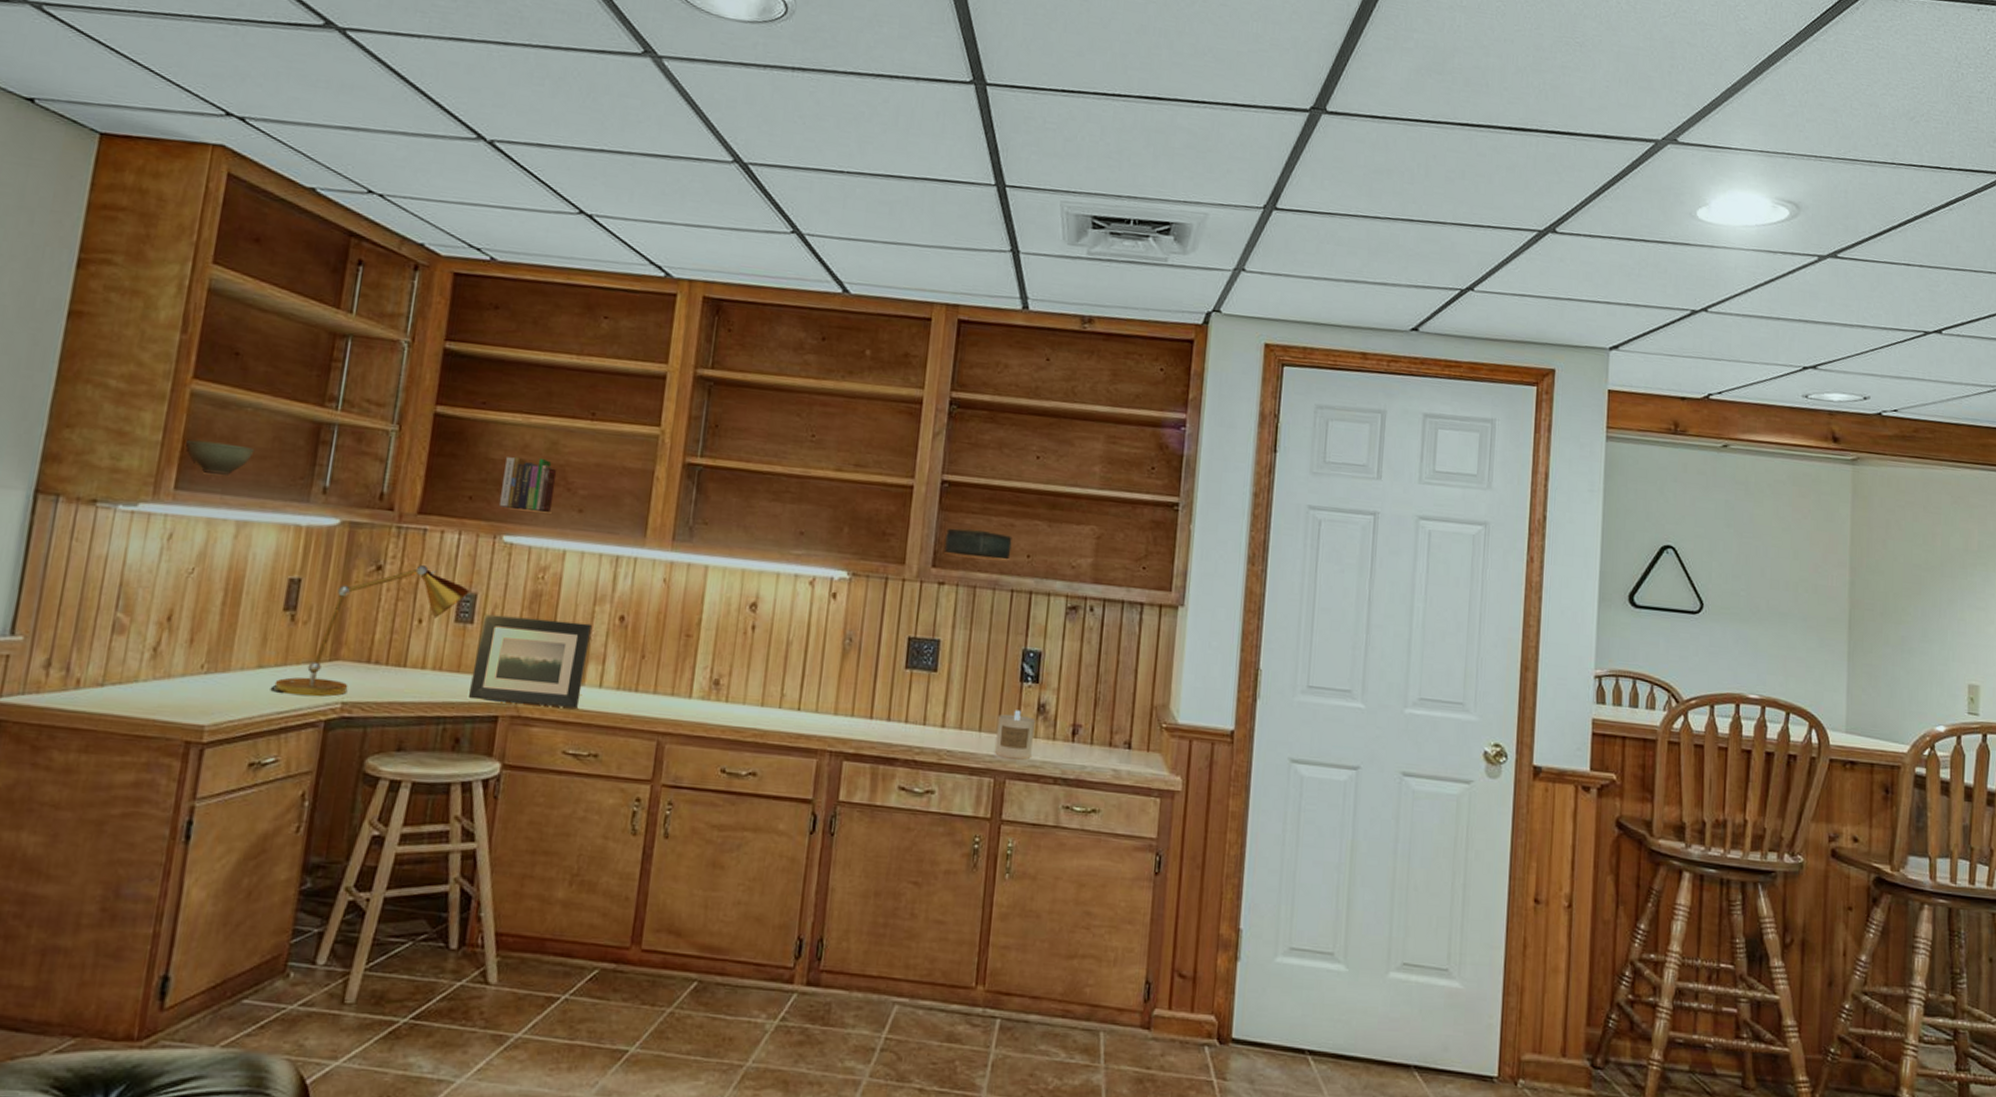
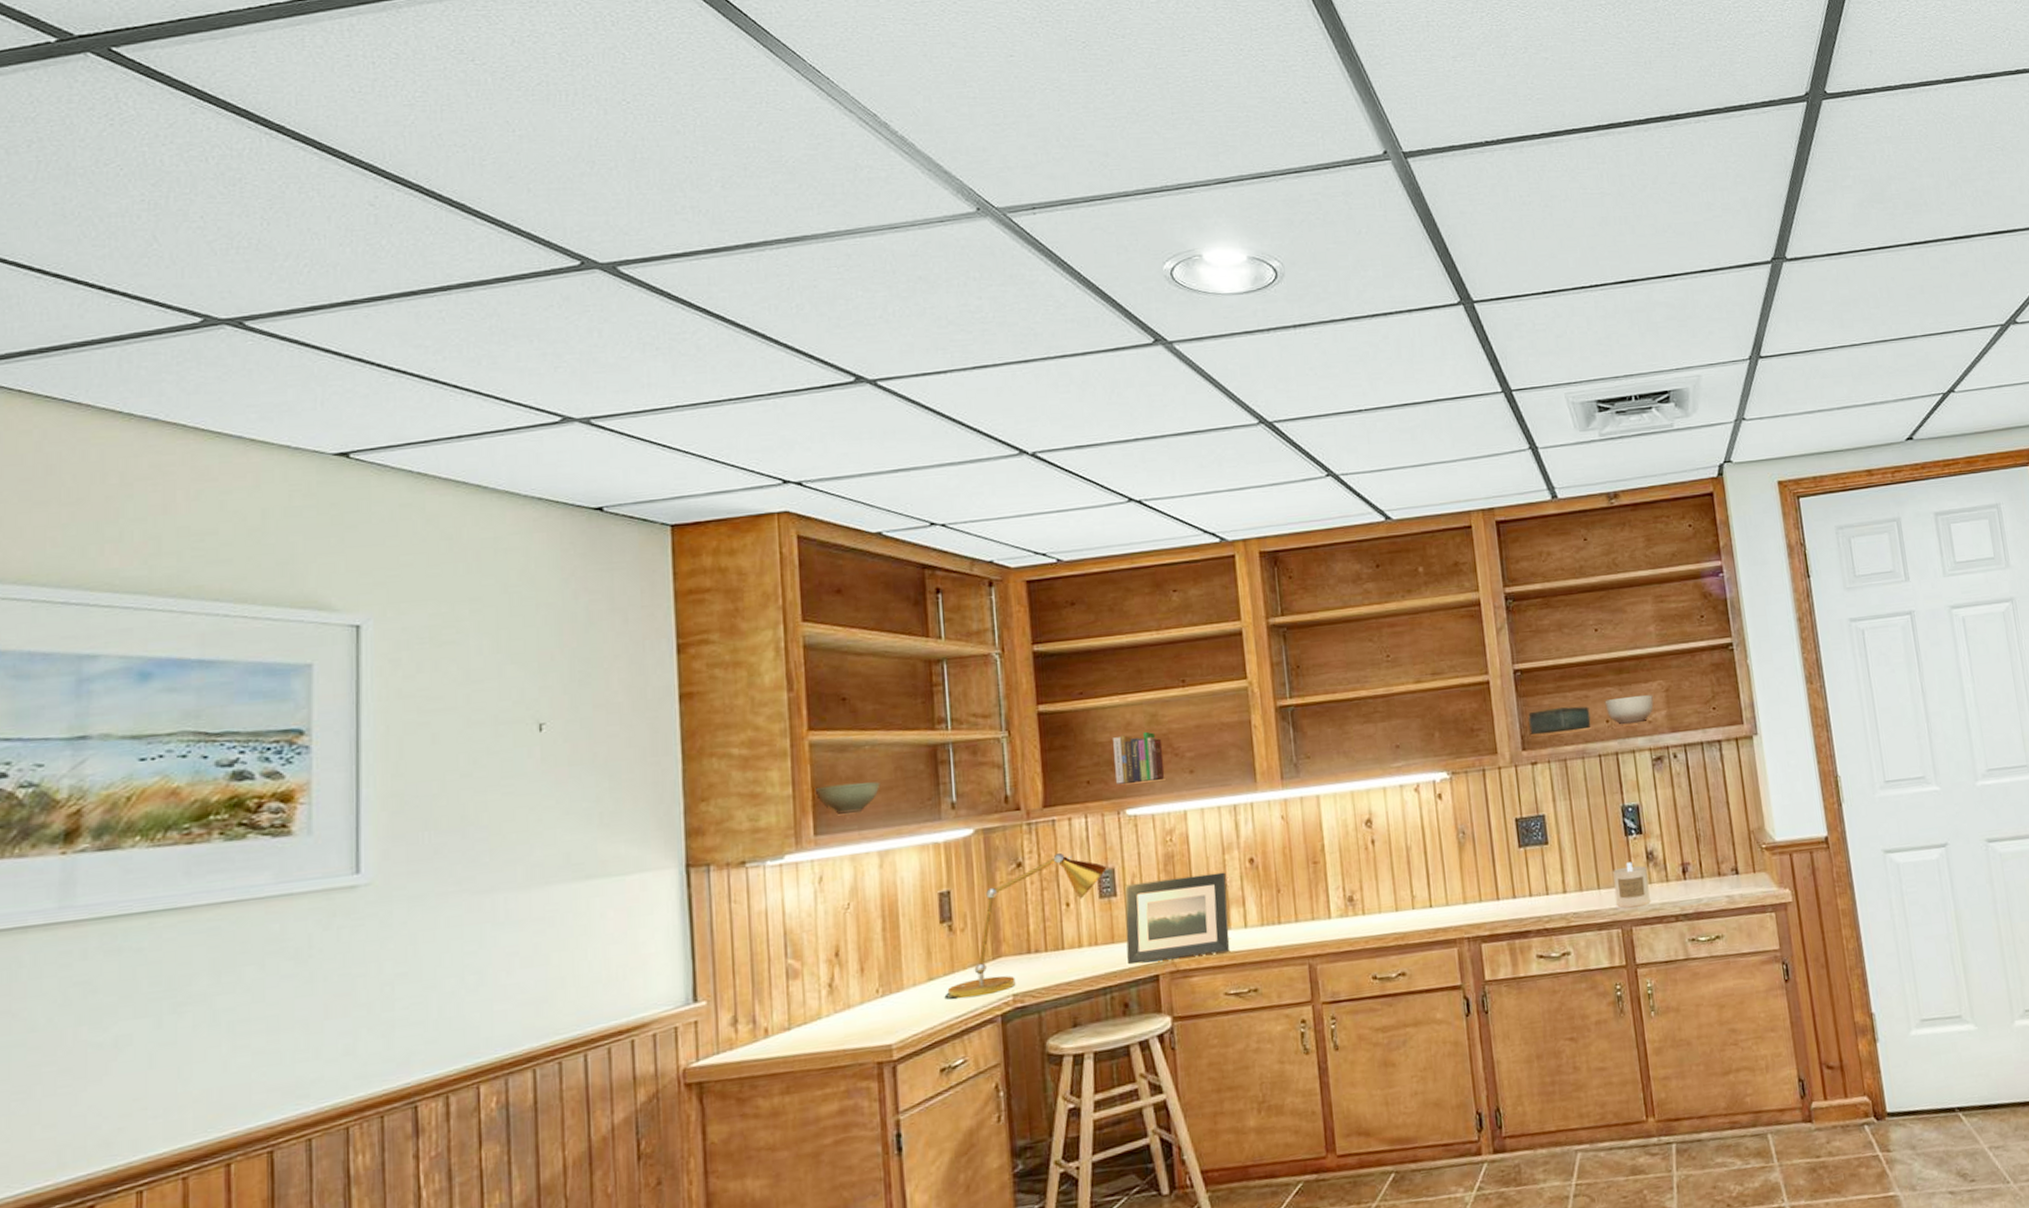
bowl: none [1029,533,1083,566] -> present [1604,695,1654,725]

